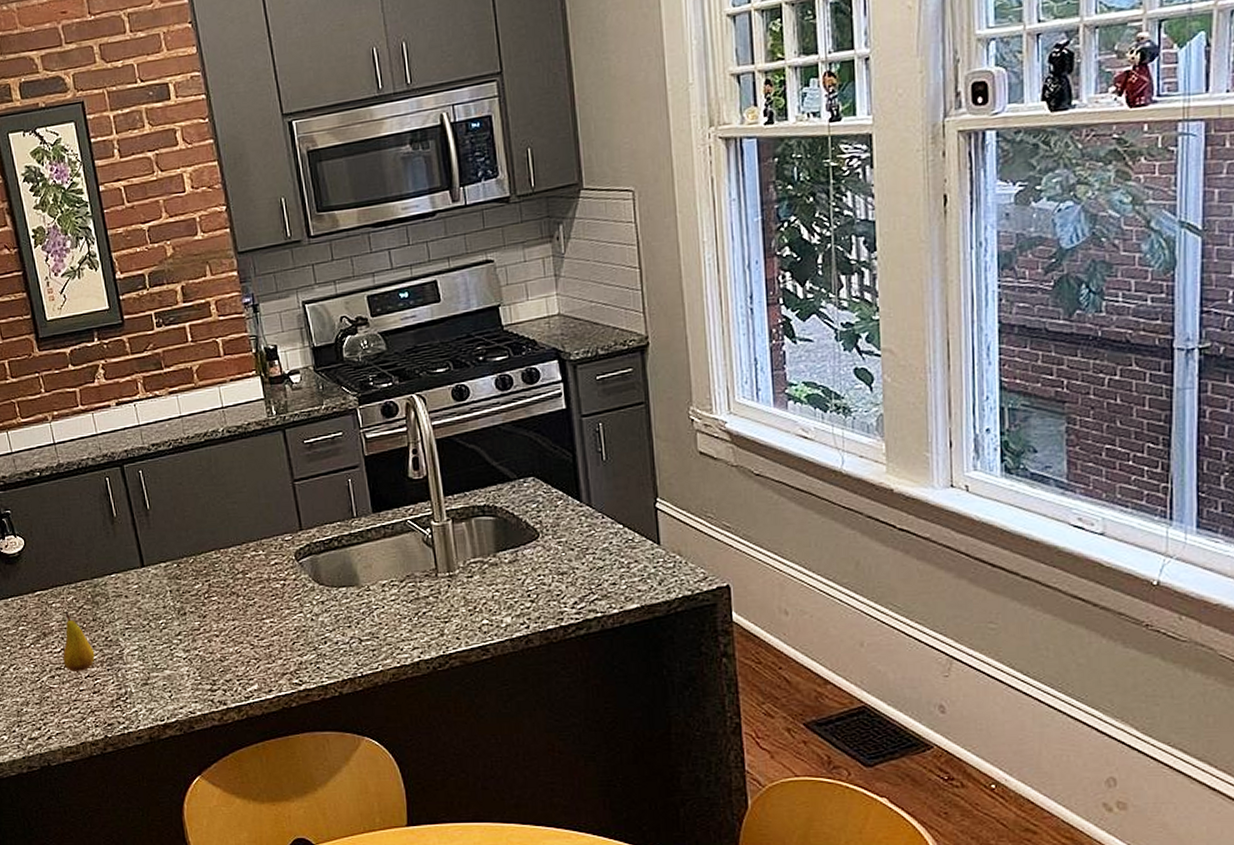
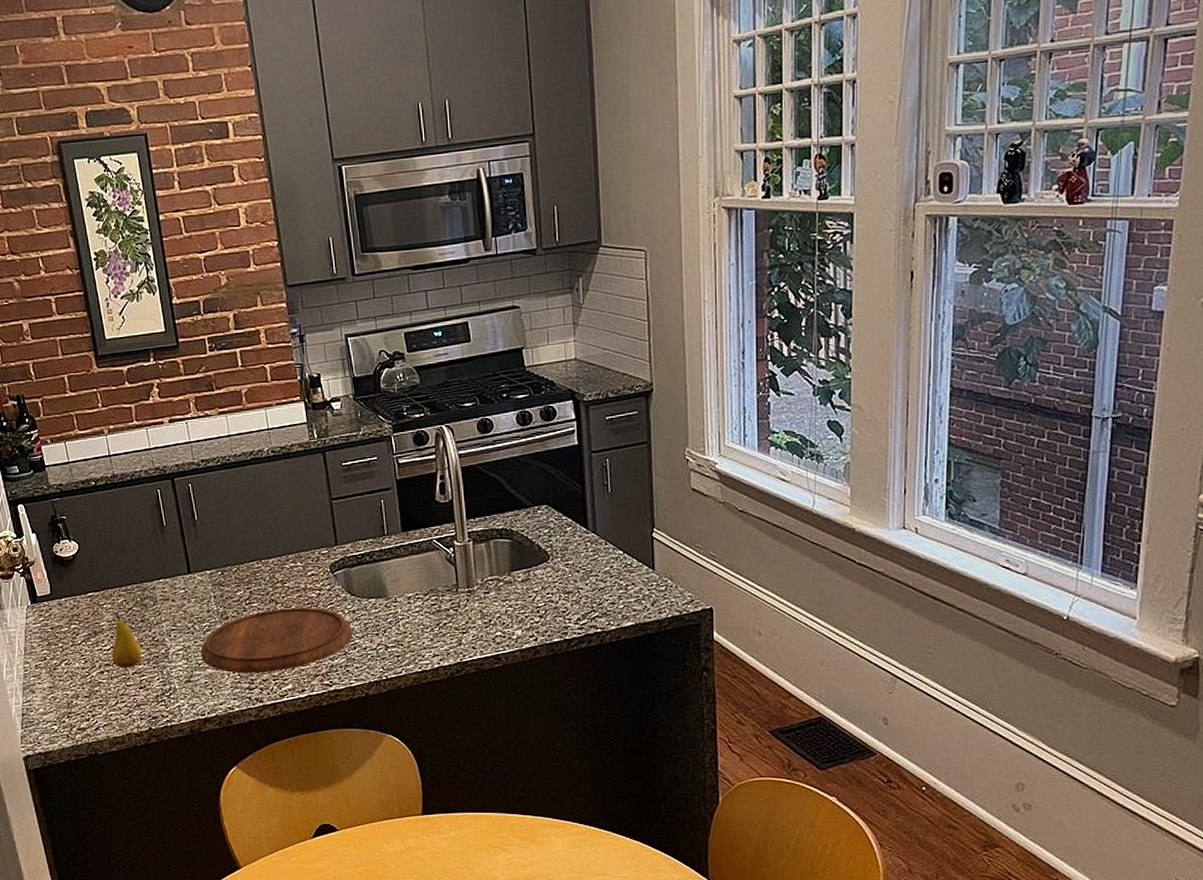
cutting board: none [157,599,322,674] -> present [200,607,352,674]

